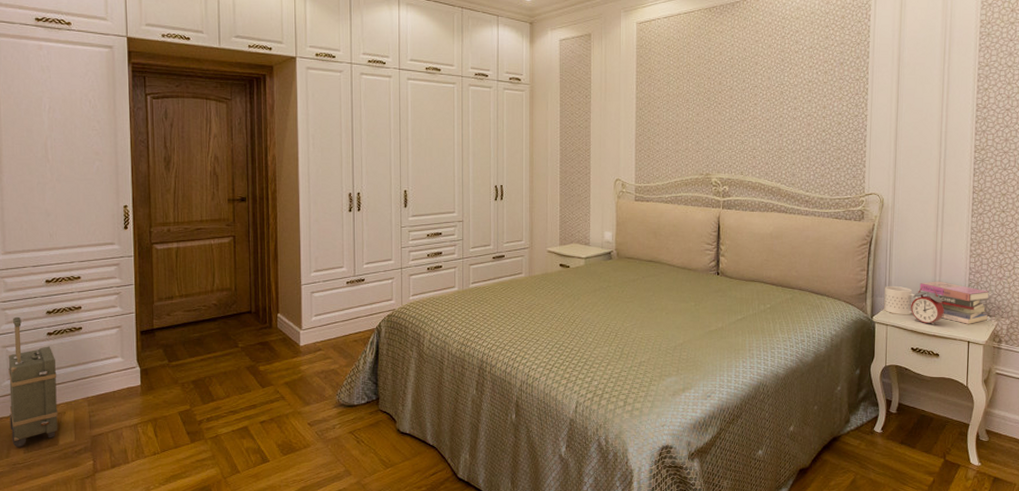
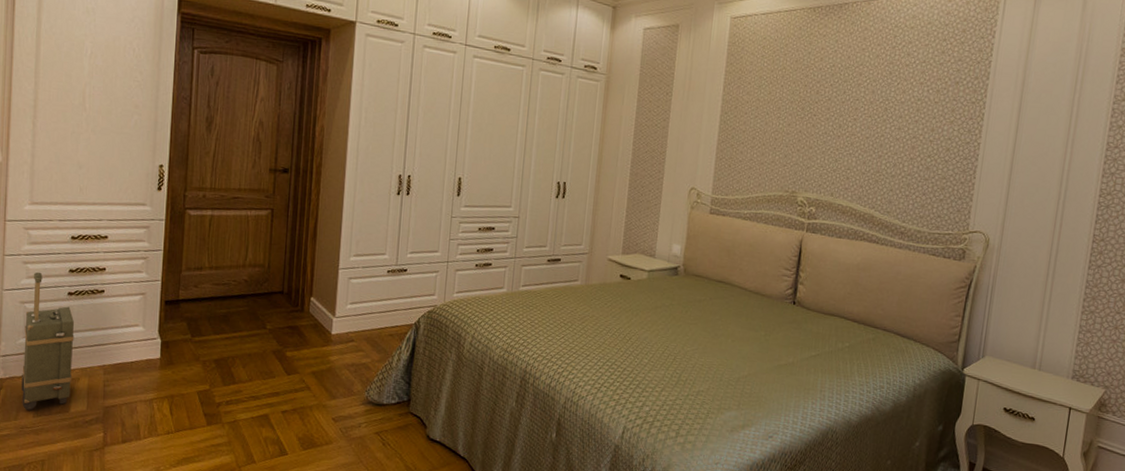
mug: present [884,285,919,315] -> none [977,335,1019,371]
alarm clock: present [911,286,944,325] -> none [1007,341,1046,386]
books: present [919,281,989,324] -> none [1020,336,1100,389]

